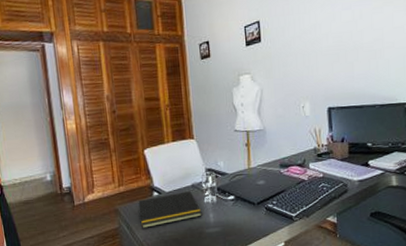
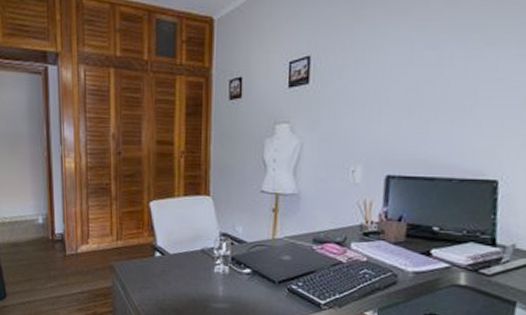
notepad: present [138,191,202,228] -> none [135,256,210,292]

